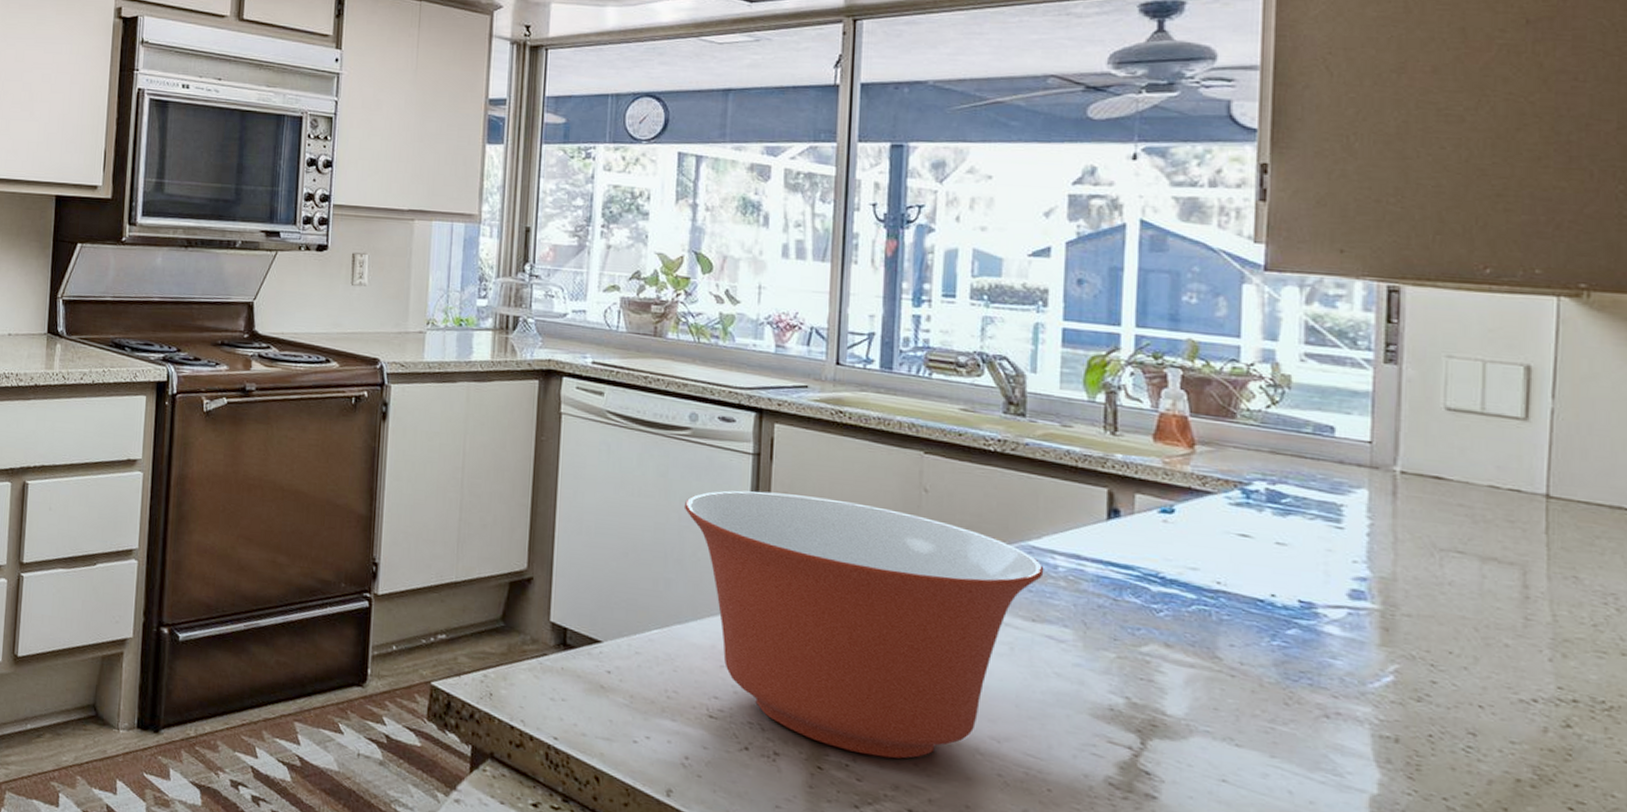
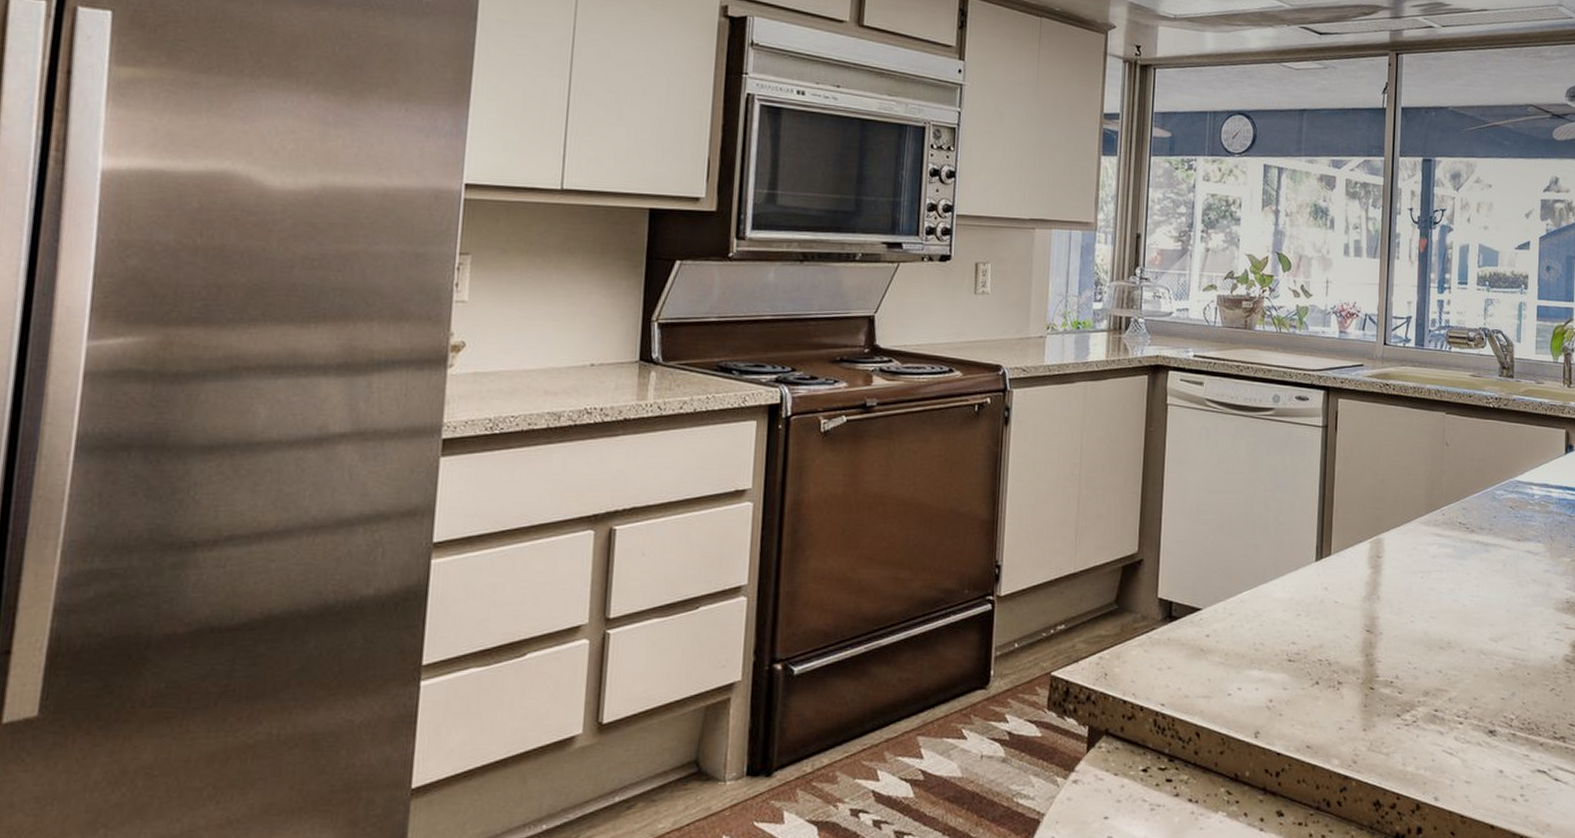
mixing bowl: present [683,490,1044,759] -> none [1268,458,1526,671]

